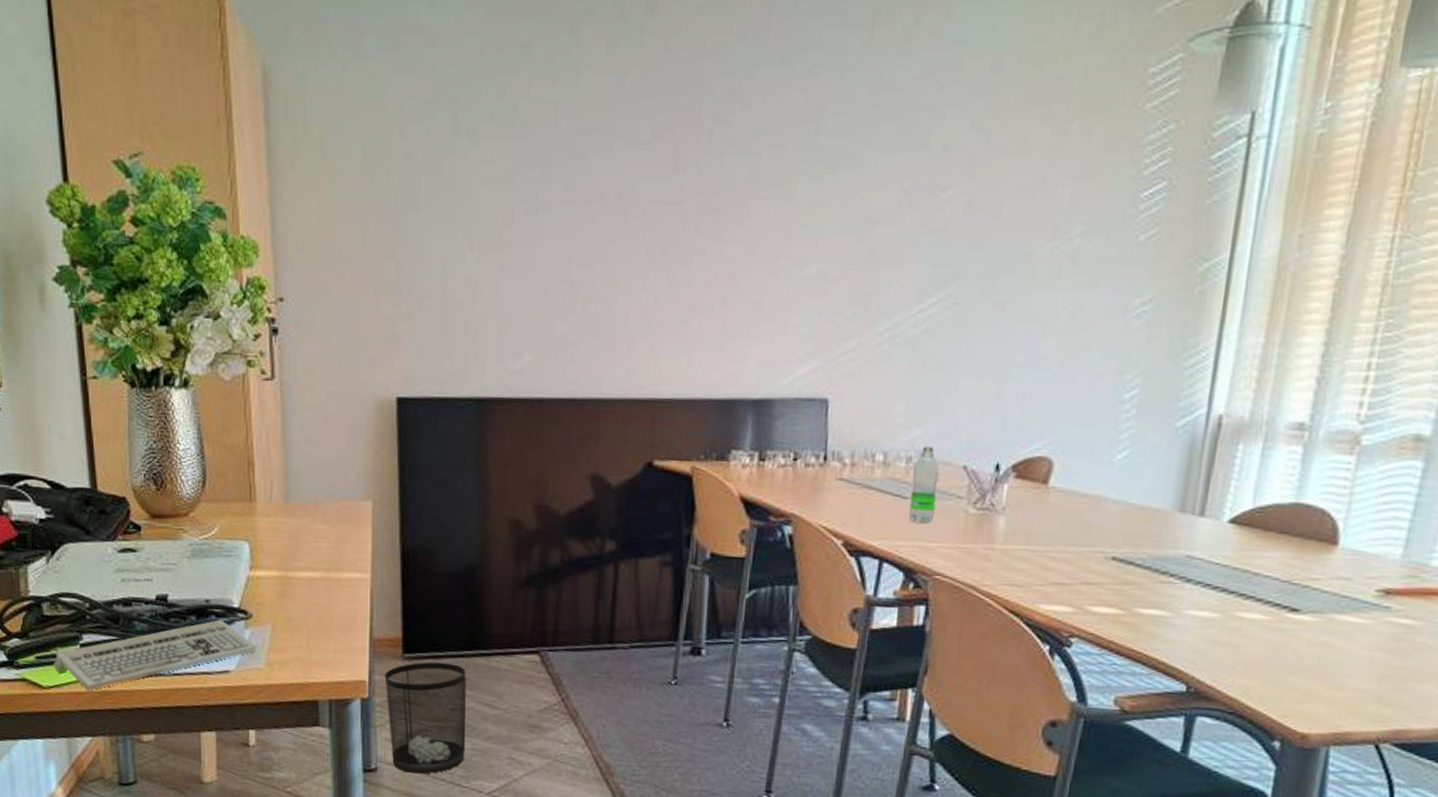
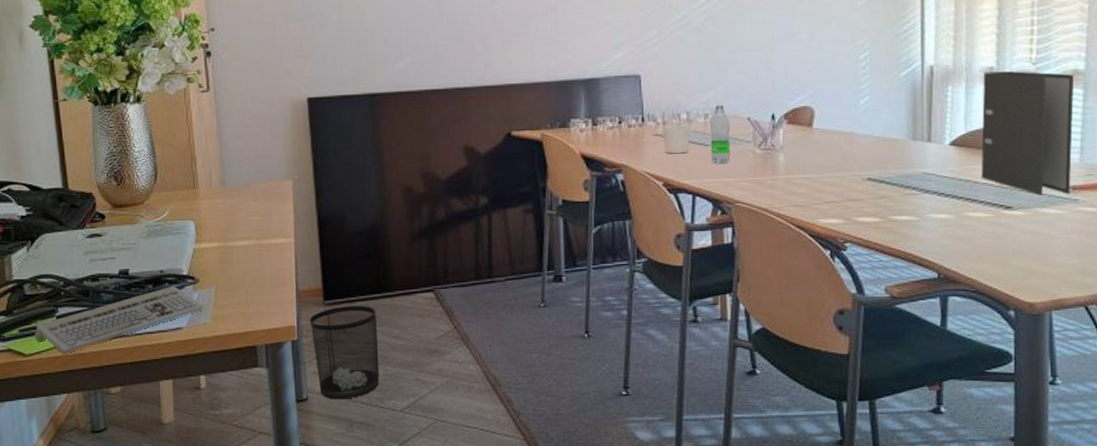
mug: none [849,468,886,507] -> present [663,125,690,154]
binder: none [1264,429,1415,599] -> present [981,71,1075,196]

